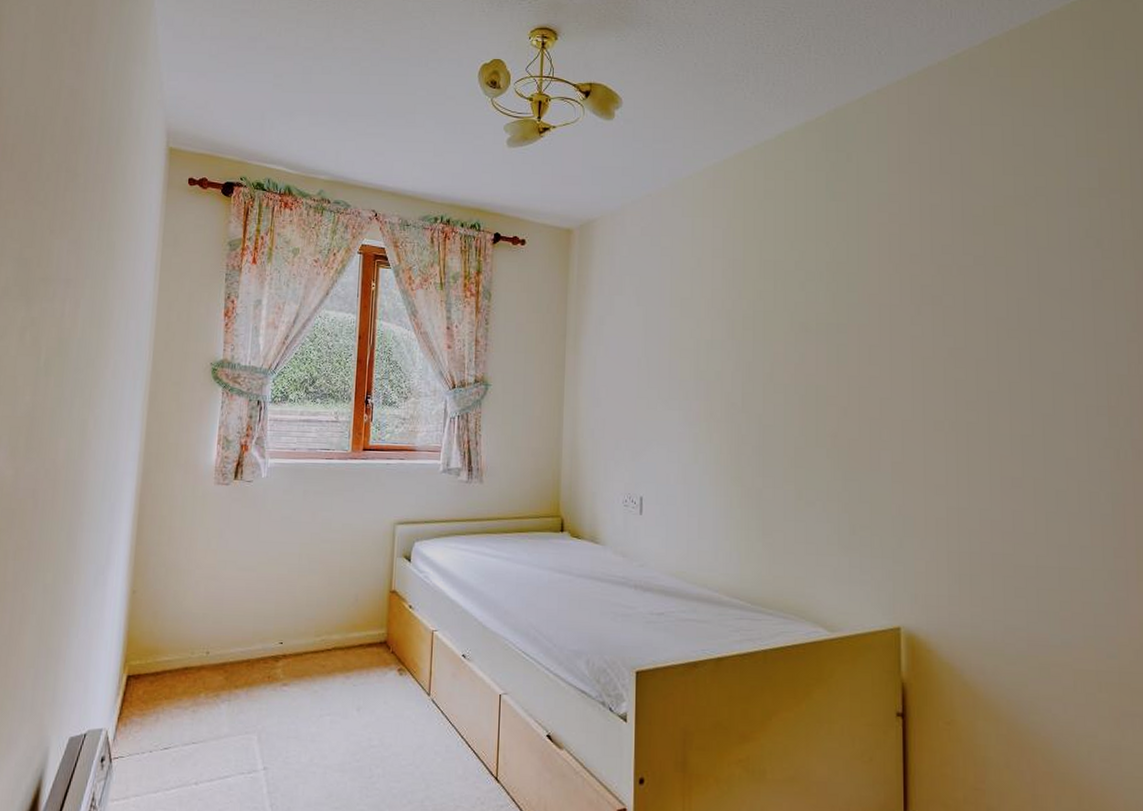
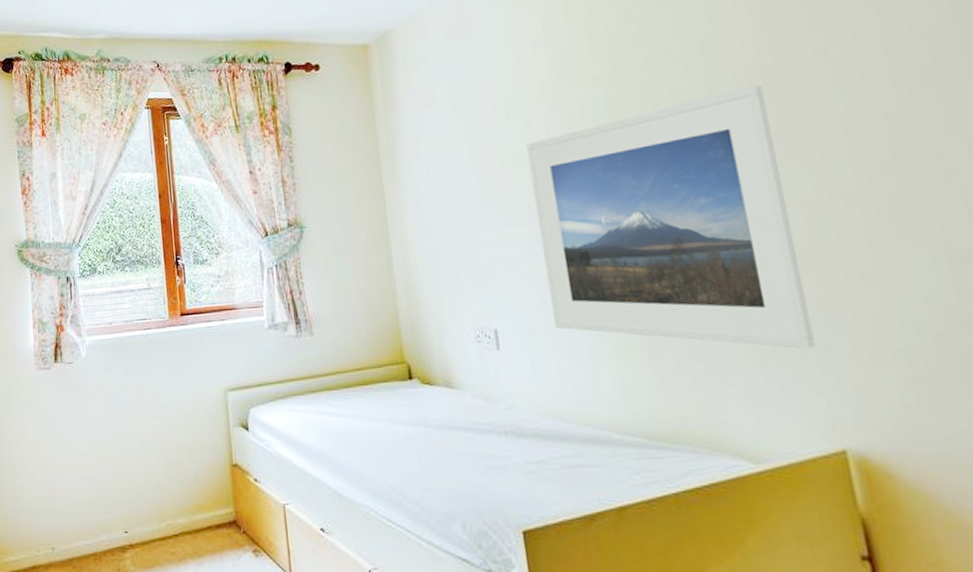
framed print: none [691,319,892,543] -> present [526,84,816,349]

